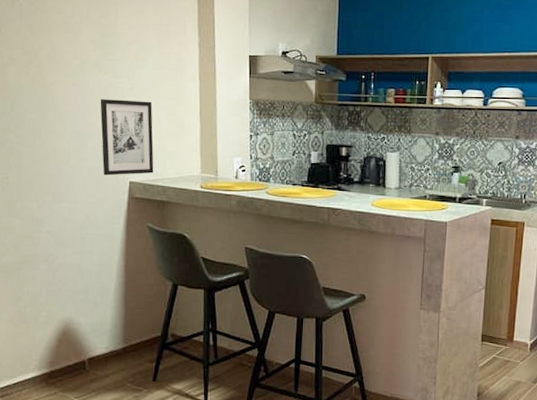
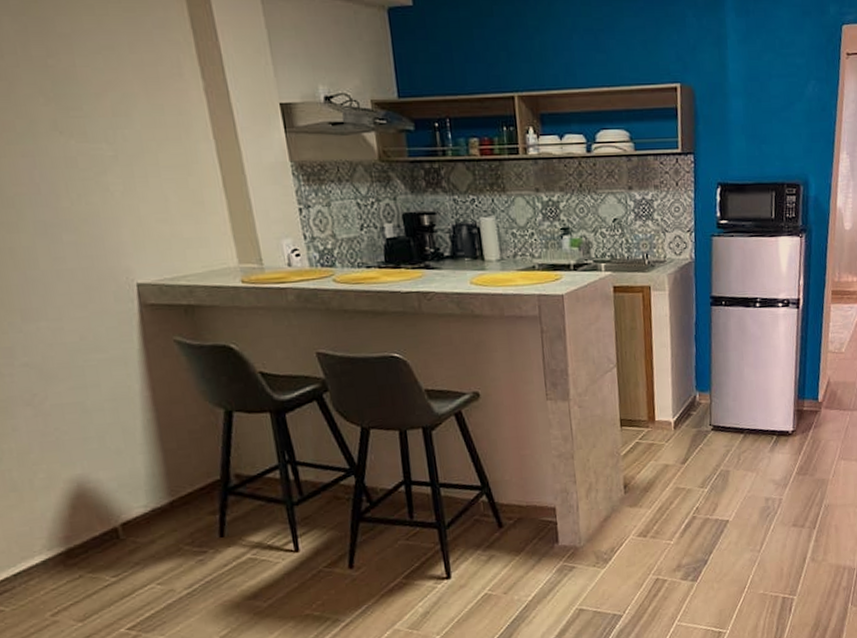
wall art: present [100,99,154,176] -> none [69,172,171,279]

